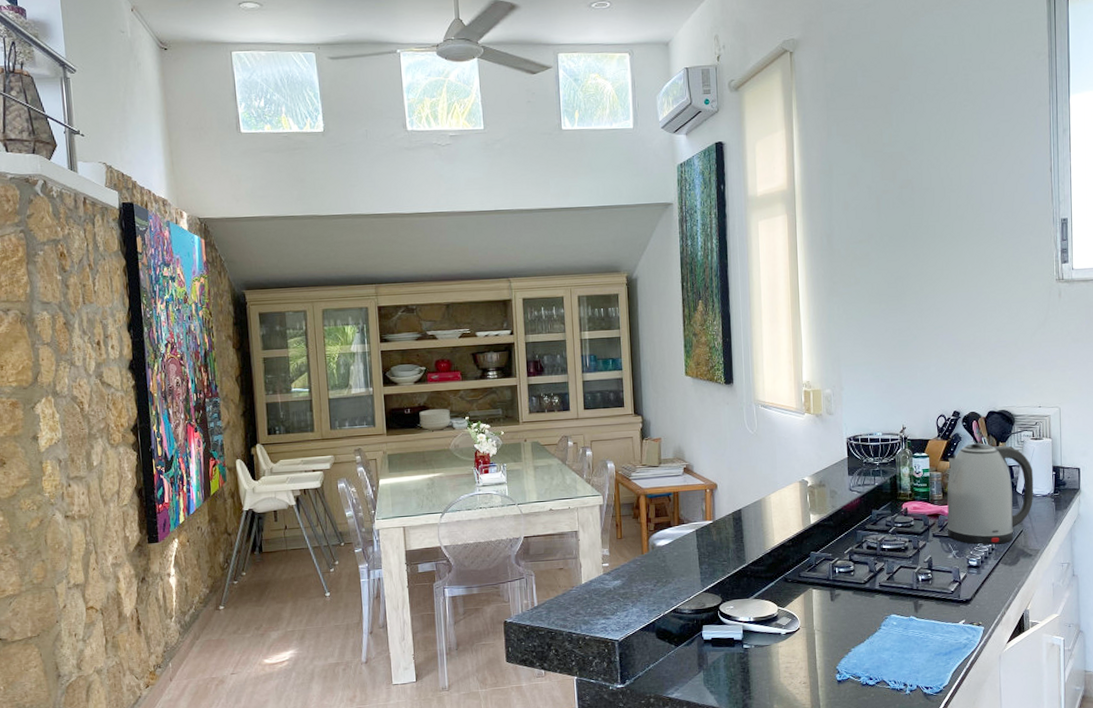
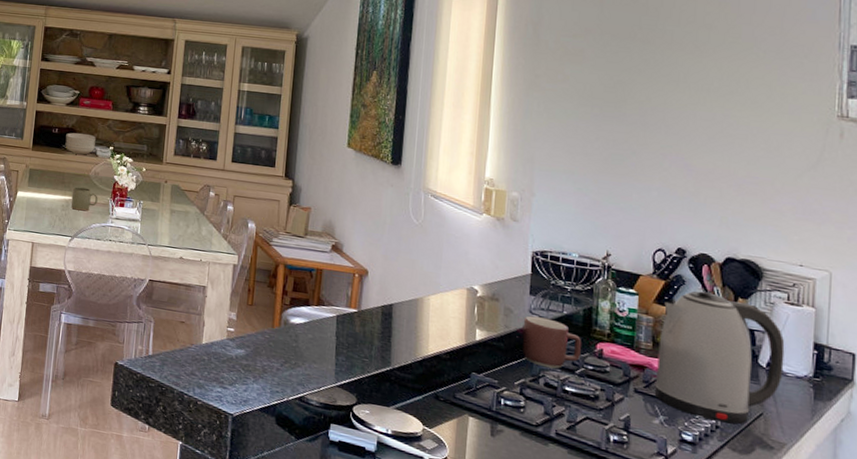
mug: none [435,462,462,486] -> present [71,187,98,211]
mug: none [846,492,892,534] -> present [521,315,582,369]

